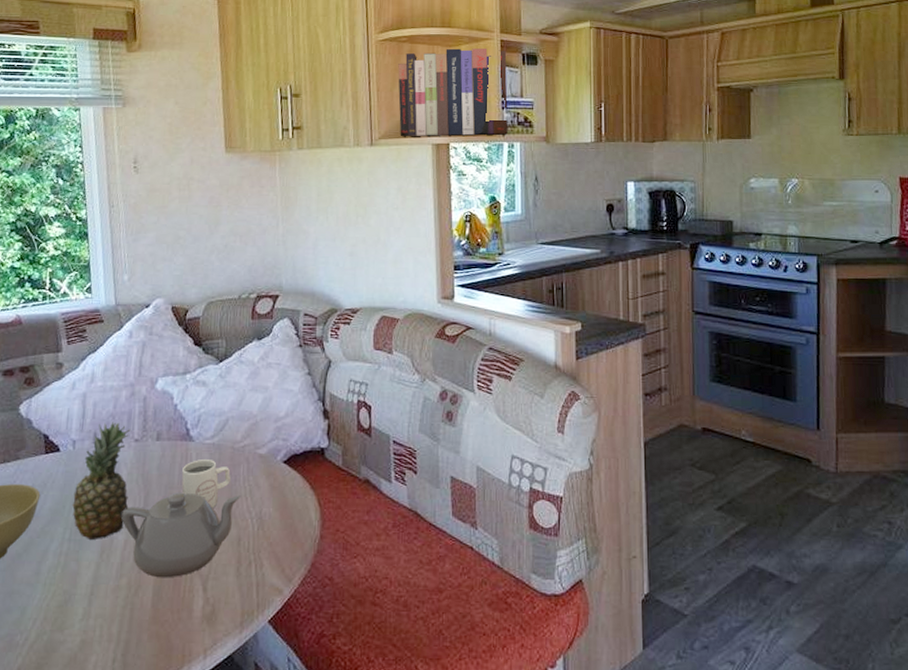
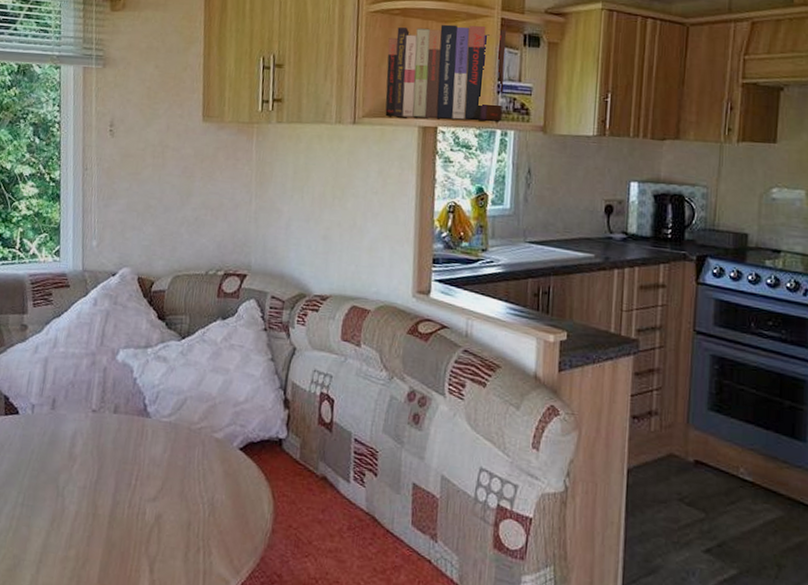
fruit: present [72,422,131,539] -> none [27,390,89,507]
teapot: present [121,492,241,578] -> none [74,468,194,555]
mug: present [181,460,231,508] -> none [135,437,186,488]

